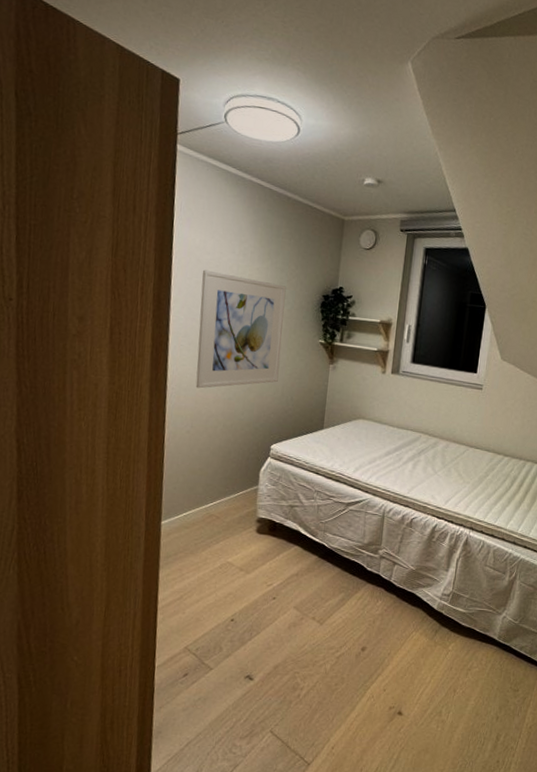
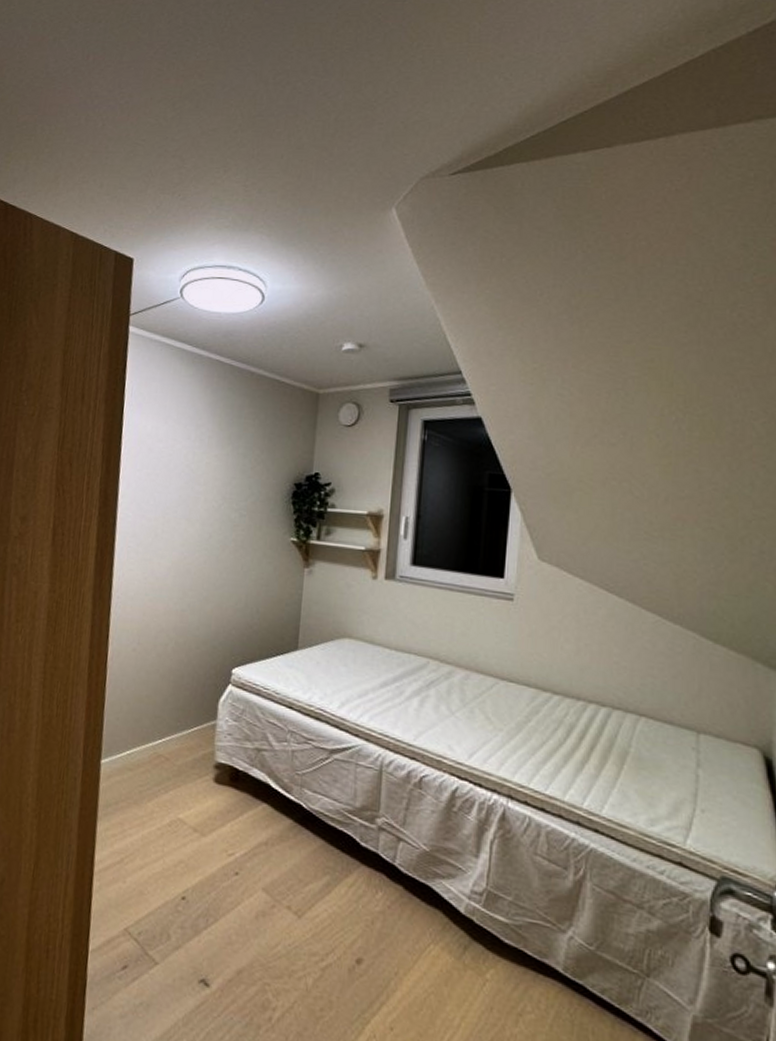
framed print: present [195,269,286,389] -> none [144,459,250,598]

